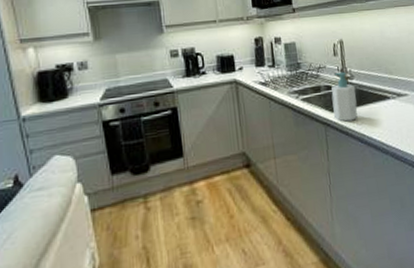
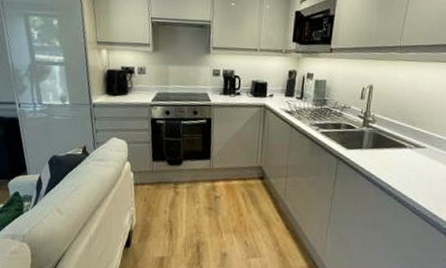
soap bottle: present [331,71,358,122] -> none [347,114,375,160]

